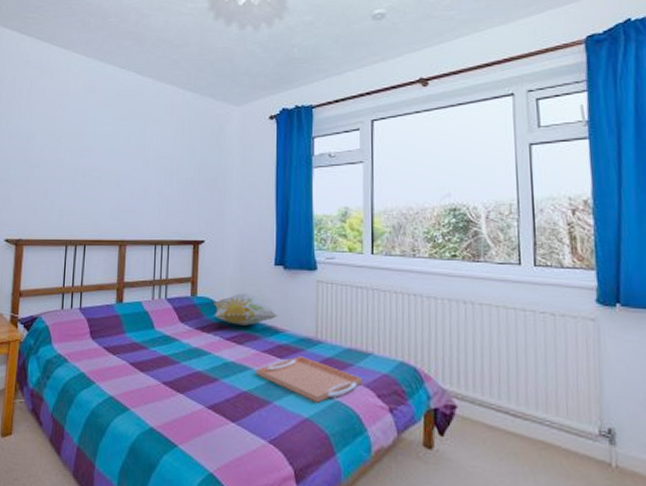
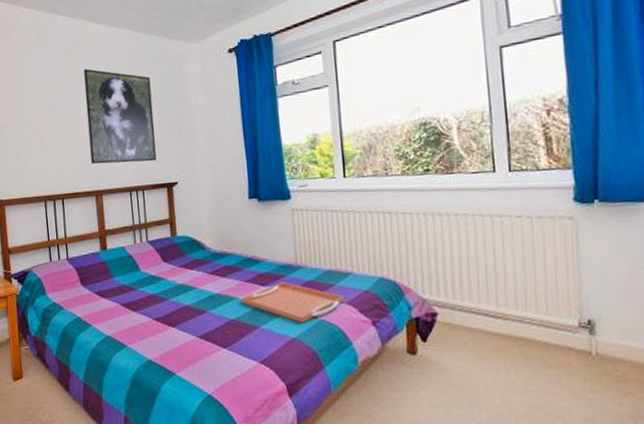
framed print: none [119,118,189,217] -> present [84,69,157,164]
decorative pillow: present [214,293,278,326] -> none [194,228,257,259]

